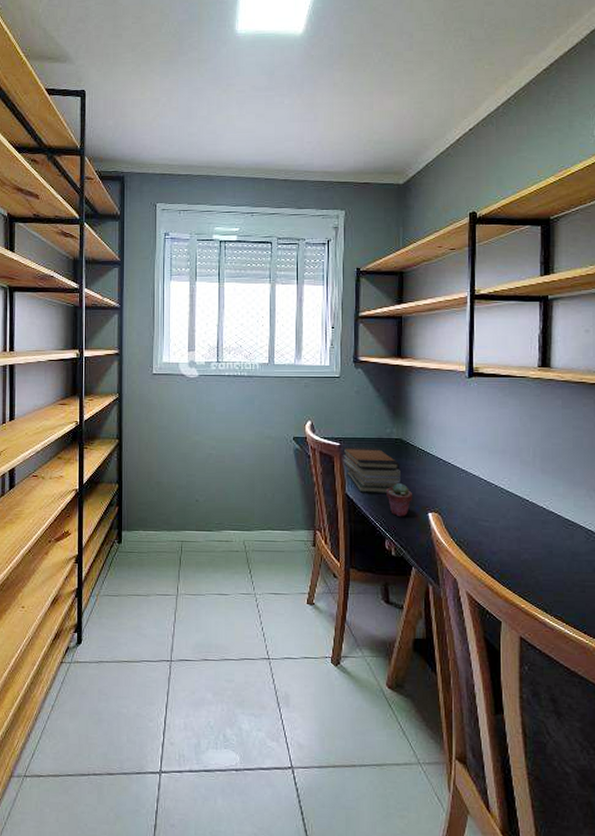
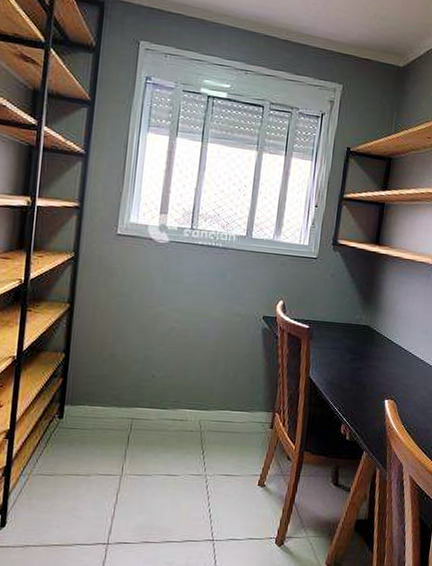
book stack: present [342,446,400,493] -> none [310,329,365,379]
potted succulent: present [386,483,412,517] -> none [348,369,372,403]

